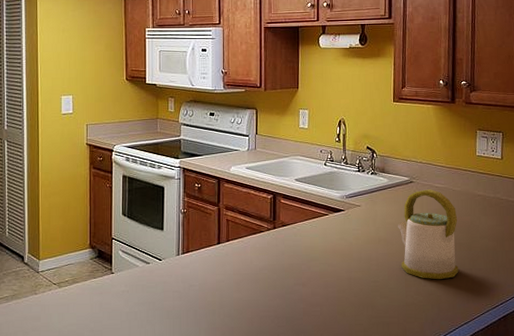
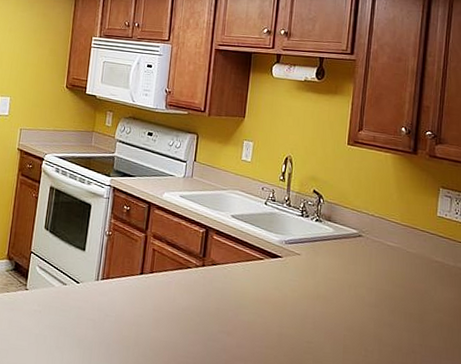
kettle: present [397,189,459,280] -> none [339,246,410,352]

